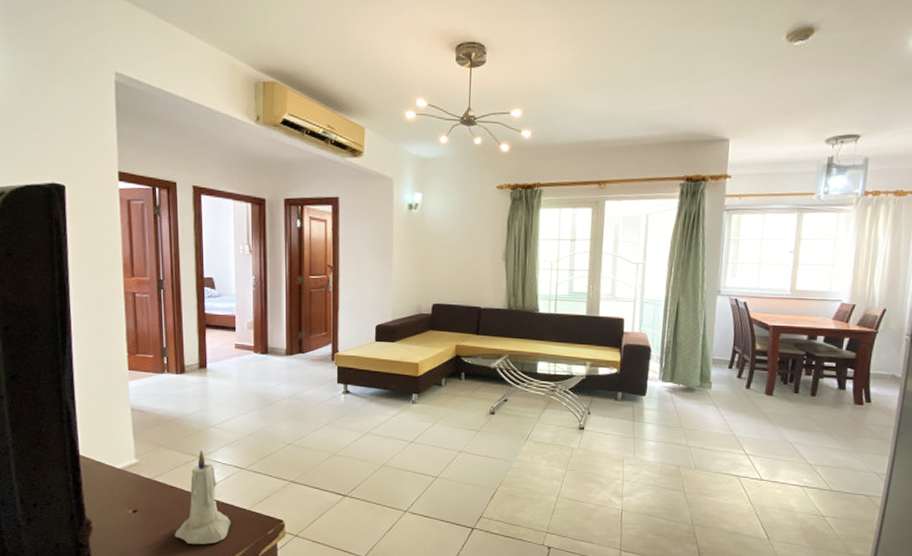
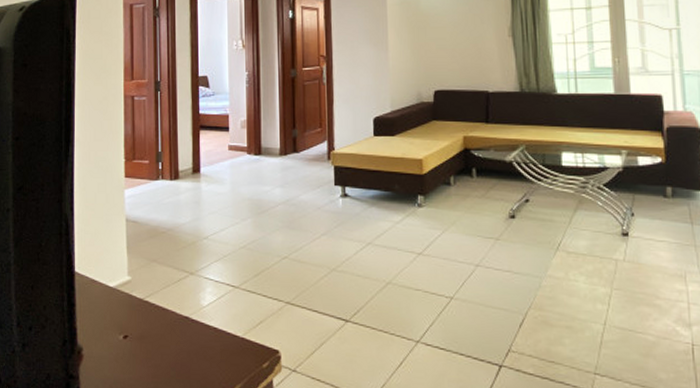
candle: present [174,449,231,545] -> none [165,265,224,379]

